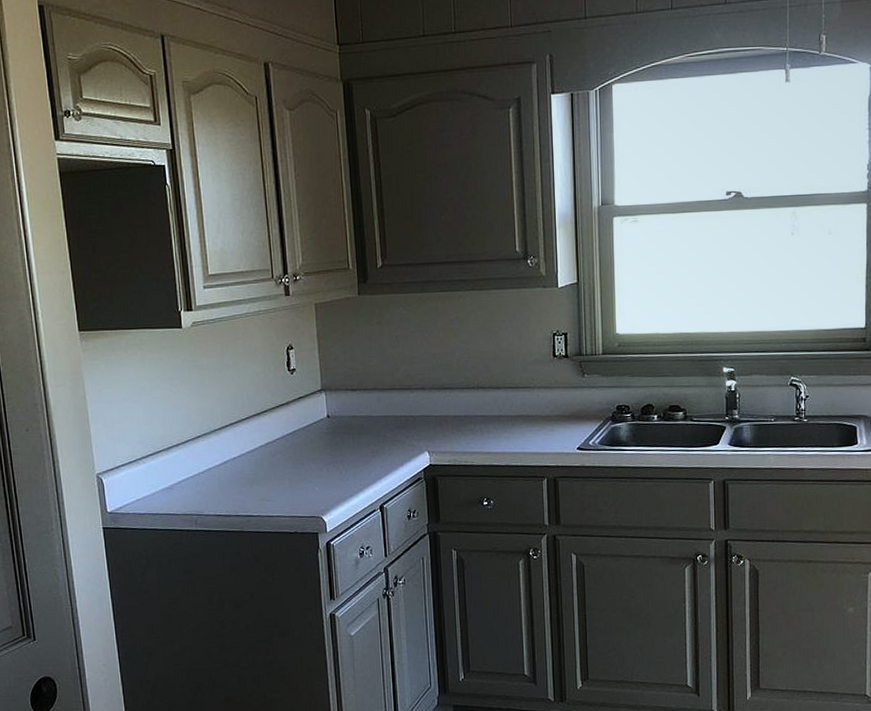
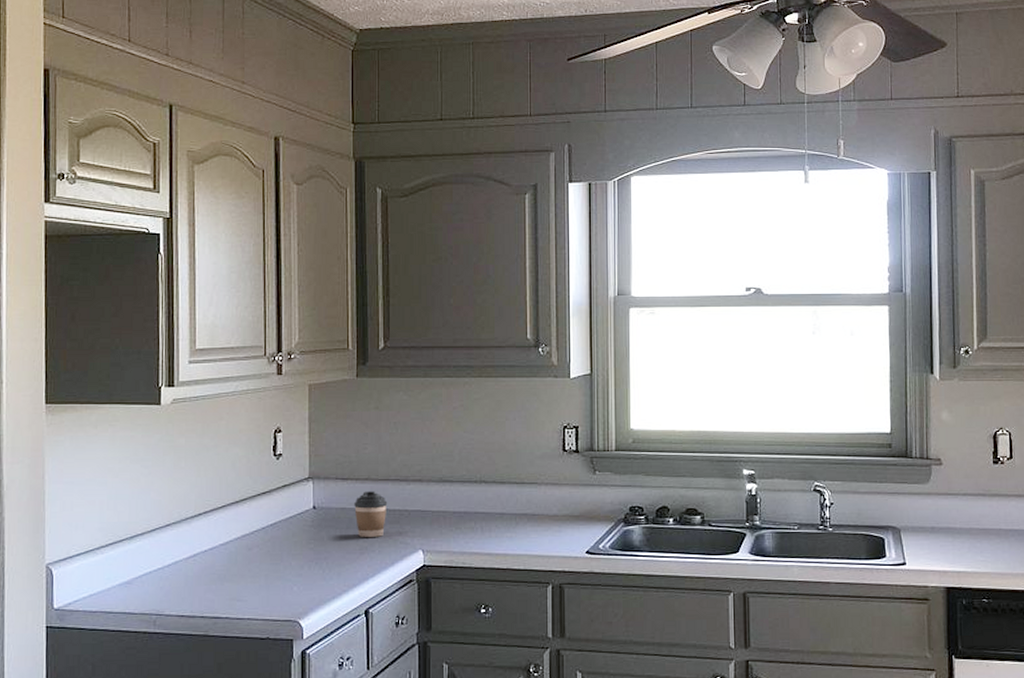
coffee cup: none [364,400,394,442] -> present [354,491,388,537]

